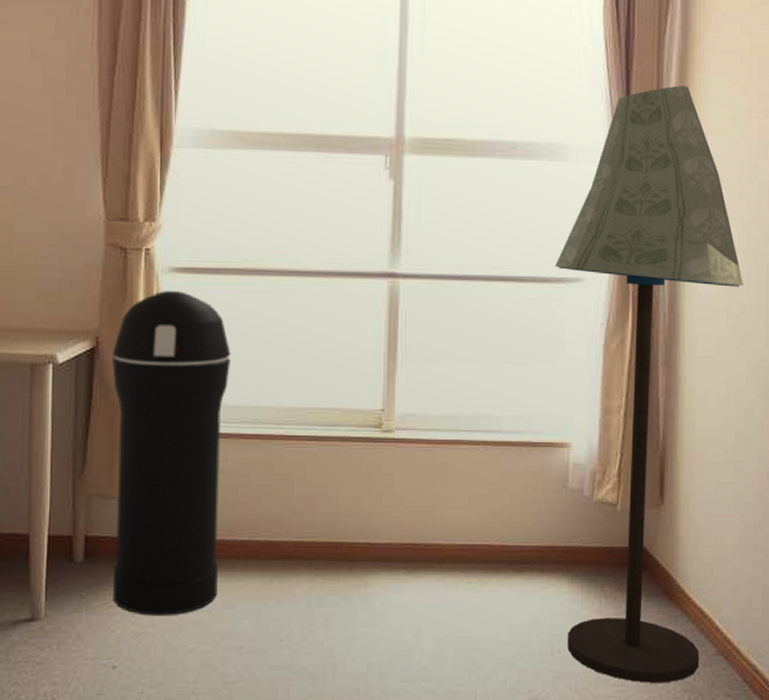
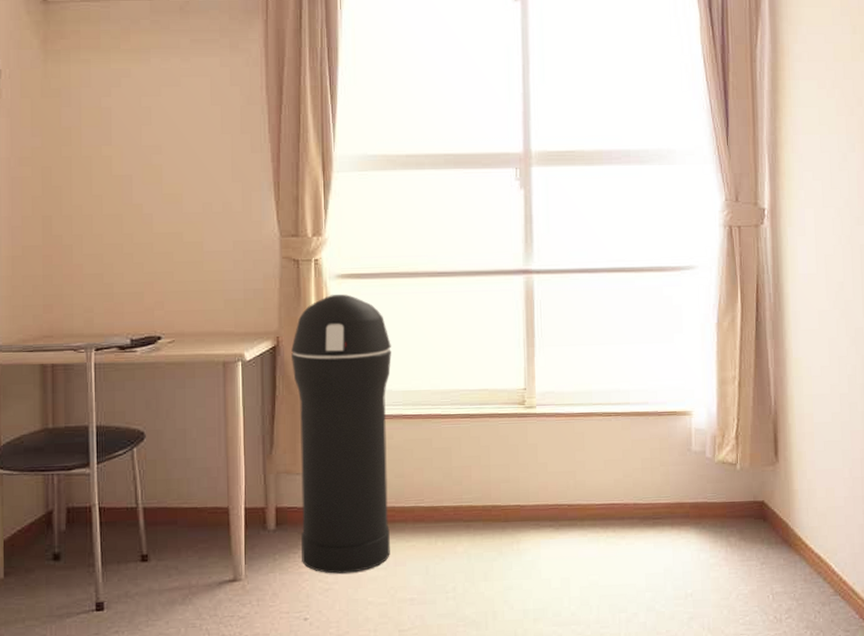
floor lamp: present [555,85,743,683] -> none [670,92,839,622]

